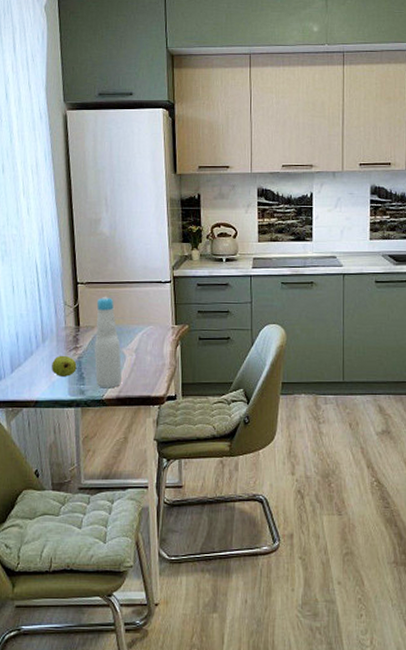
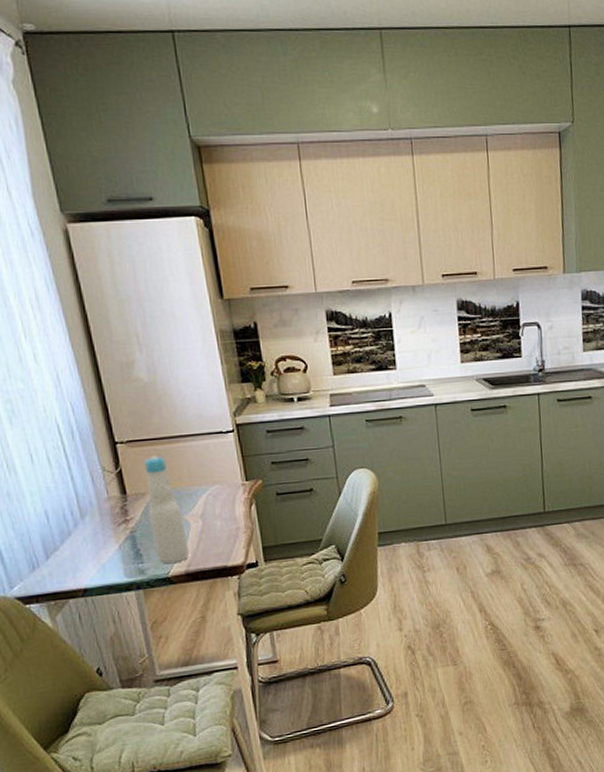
fruit: present [52,355,77,377] -> none [97,531,131,557]

